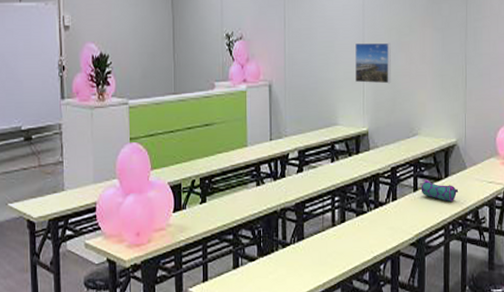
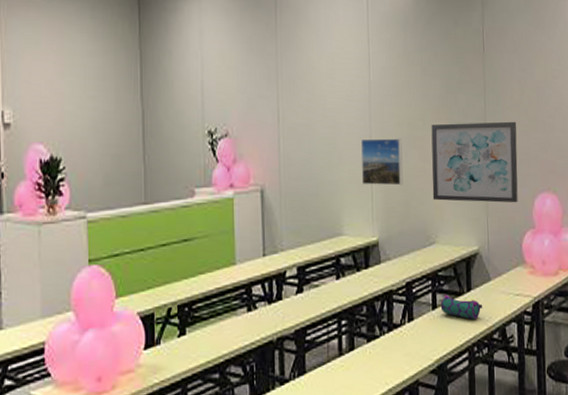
wall art: none [416,29,495,102] -> present [431,121,518,203]

